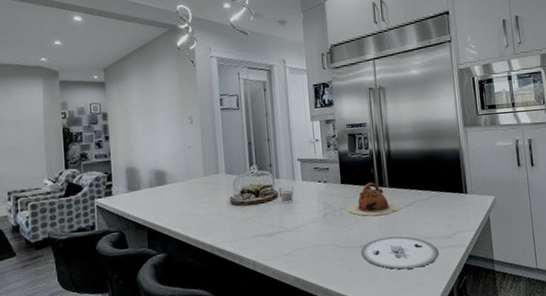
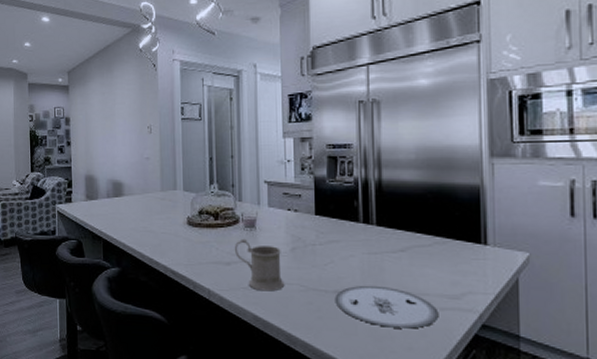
mug: none [274,210,320,255] -> present [234,238,285,292]
teapot: present [346,182,402,216] -> none [319,217,392,258]

